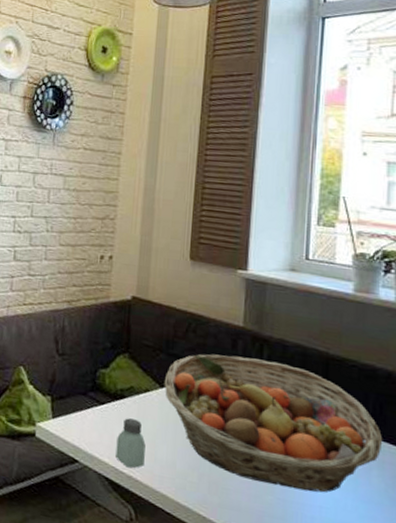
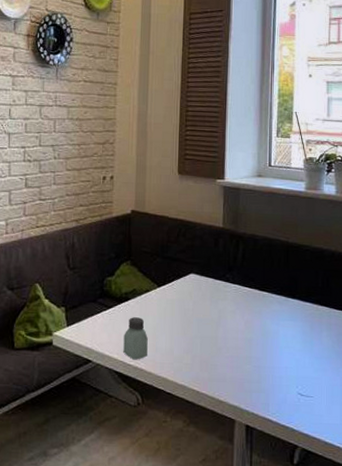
fruit basket: present [164,354,383,493] -> none [161,252,330,357]

